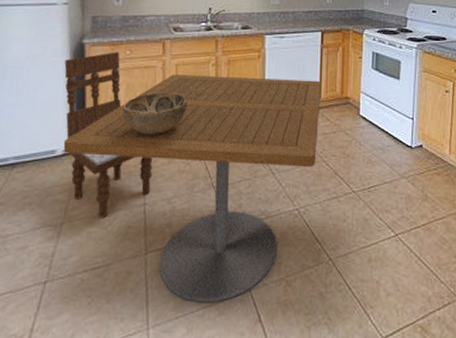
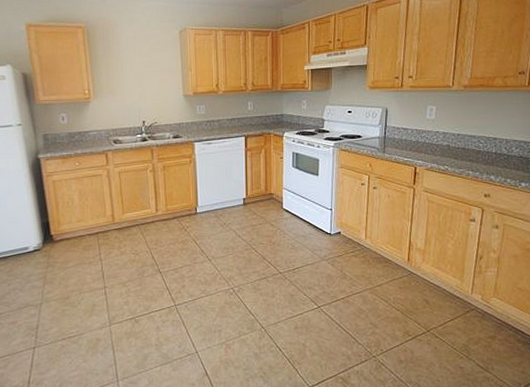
dining table: present [63,74,321,303] -> none [34,180,248,362]
dining chair: present [64,52,153,219] -> none [26,164,108,300]
decorative bowl: present [122,92,187,135] -> none [78,196,131,232]

